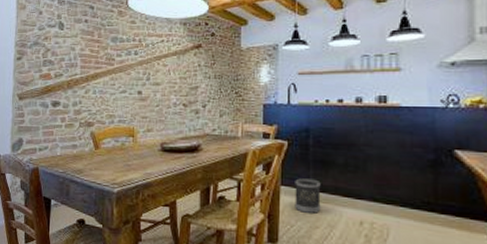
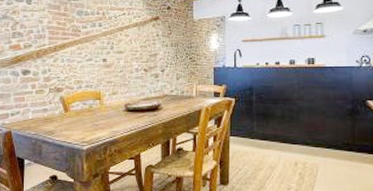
wastebasket: present [295,178,321,214] -> none [241,129,263,158]

